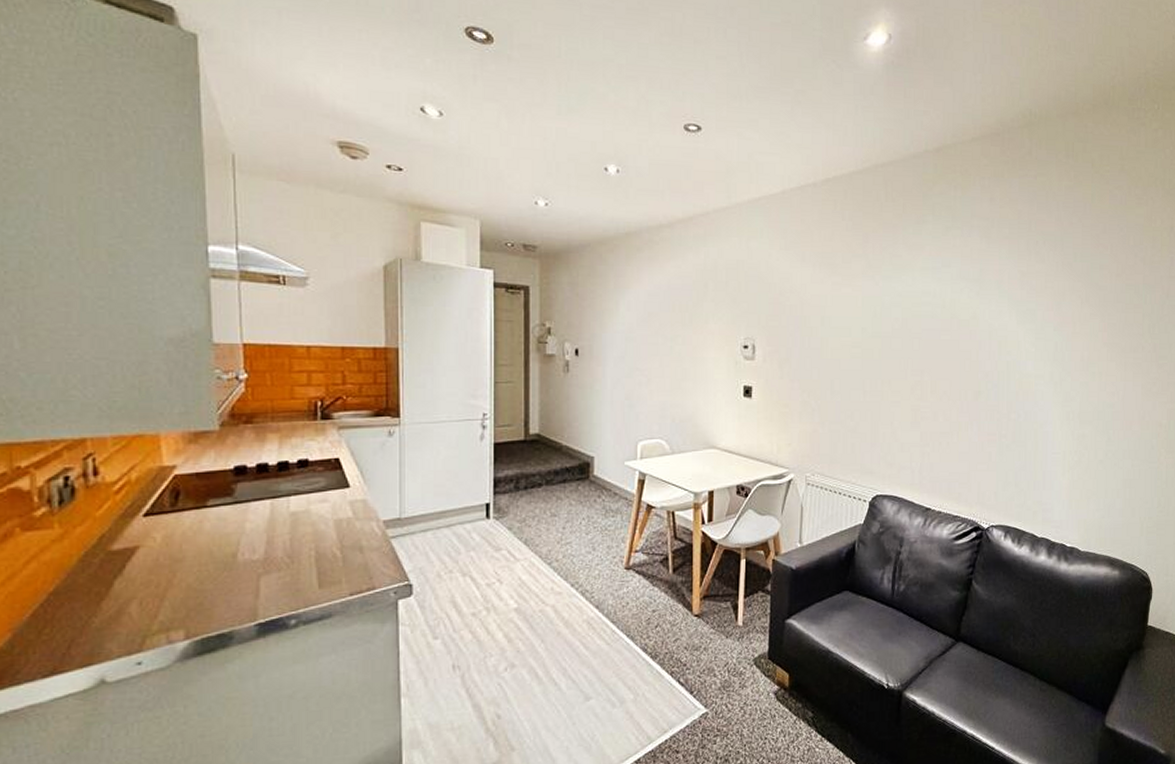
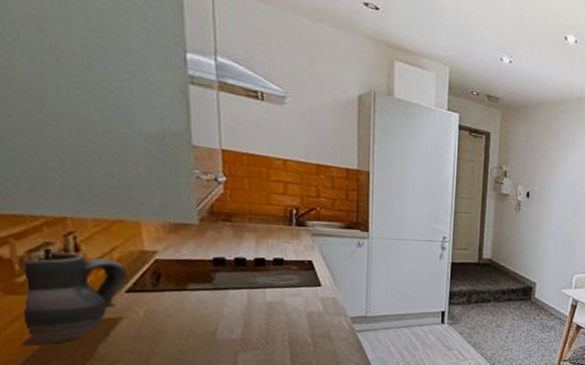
ceramic jug: none [32,477,145,591] -> present [17,251,127,347]

